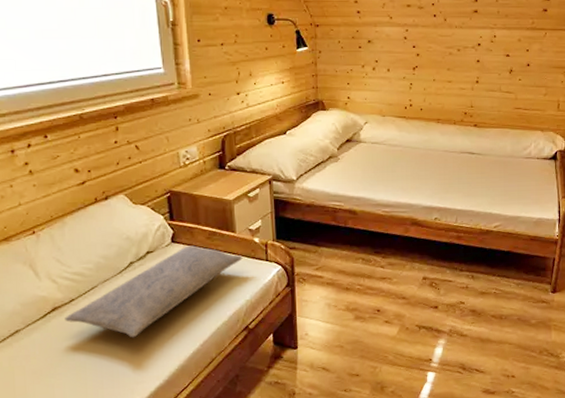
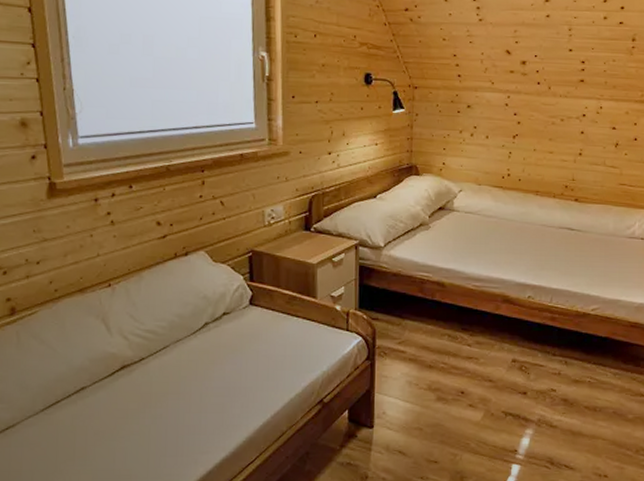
pillow: present [65,245,243,338] -> none [133,309,322,404]

